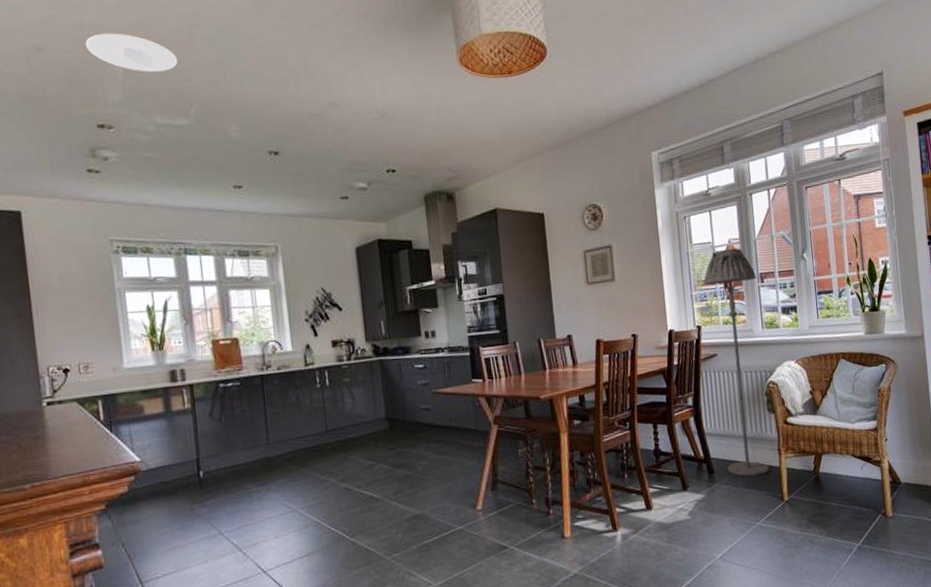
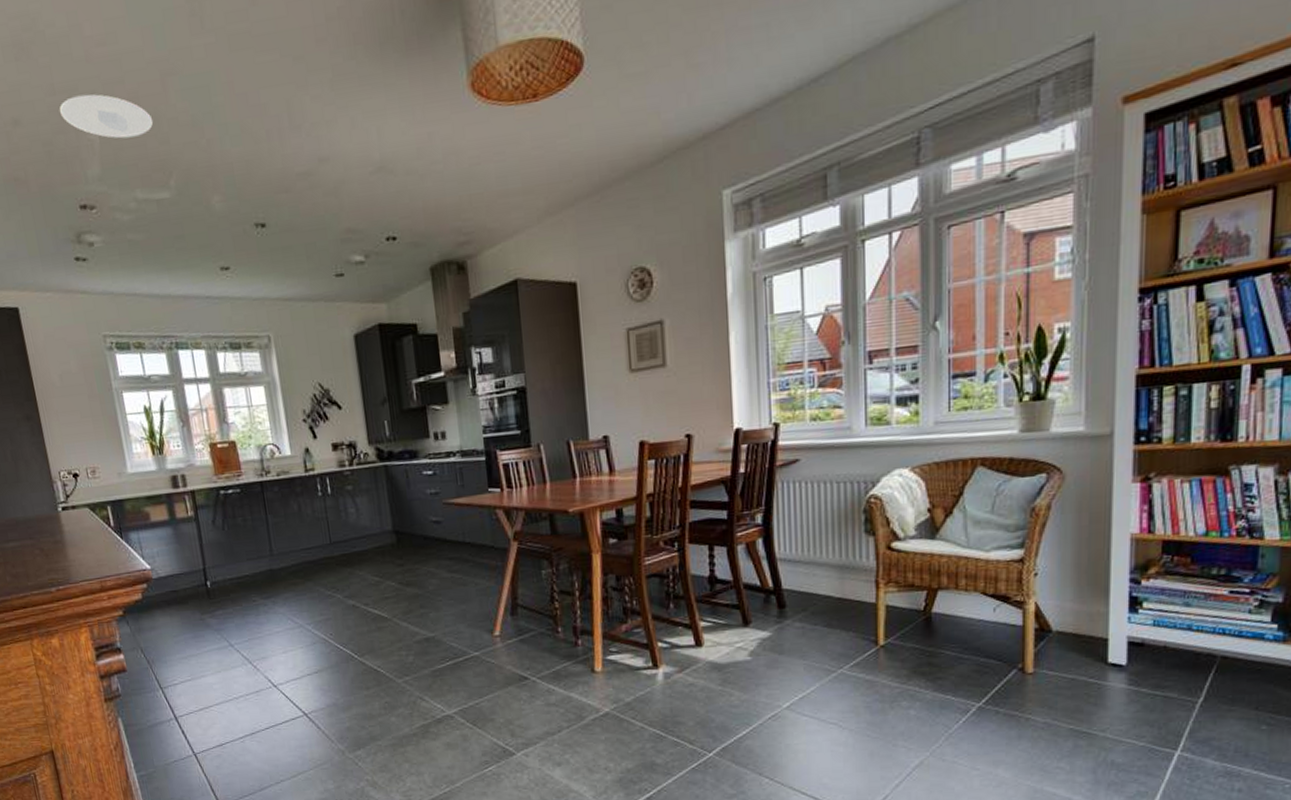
floor lamp: present [703,248,769,477] -> none [786,317,862,614]

